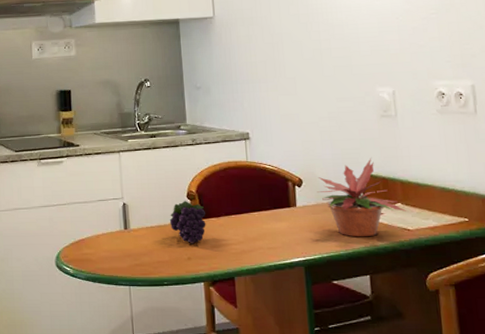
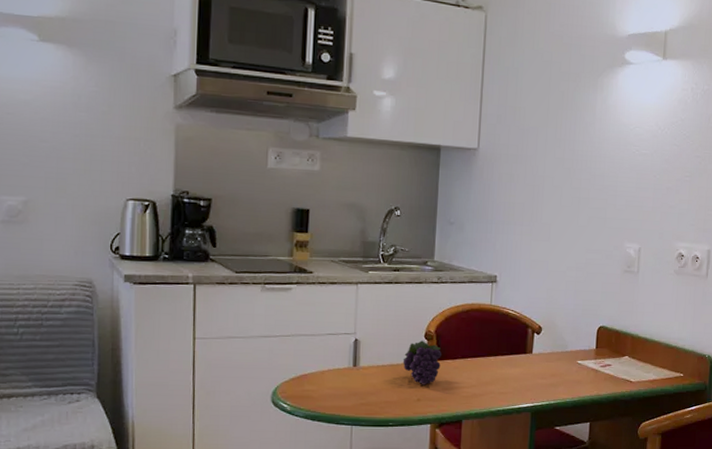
potted plant: present [317,158,407,237] -> none [554,311,633,387]

